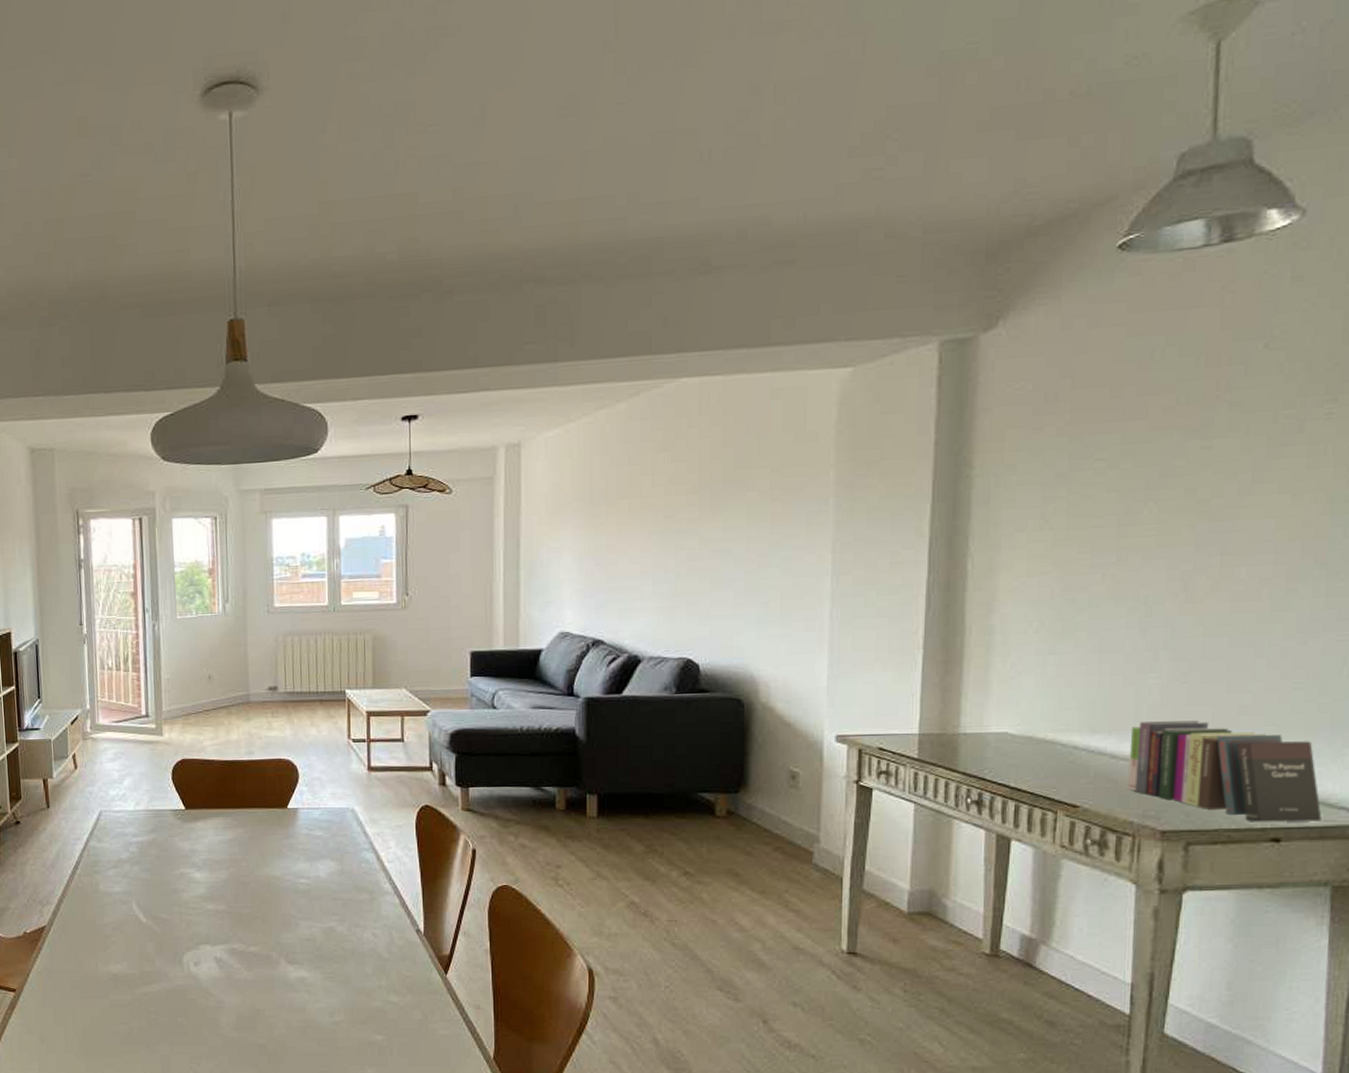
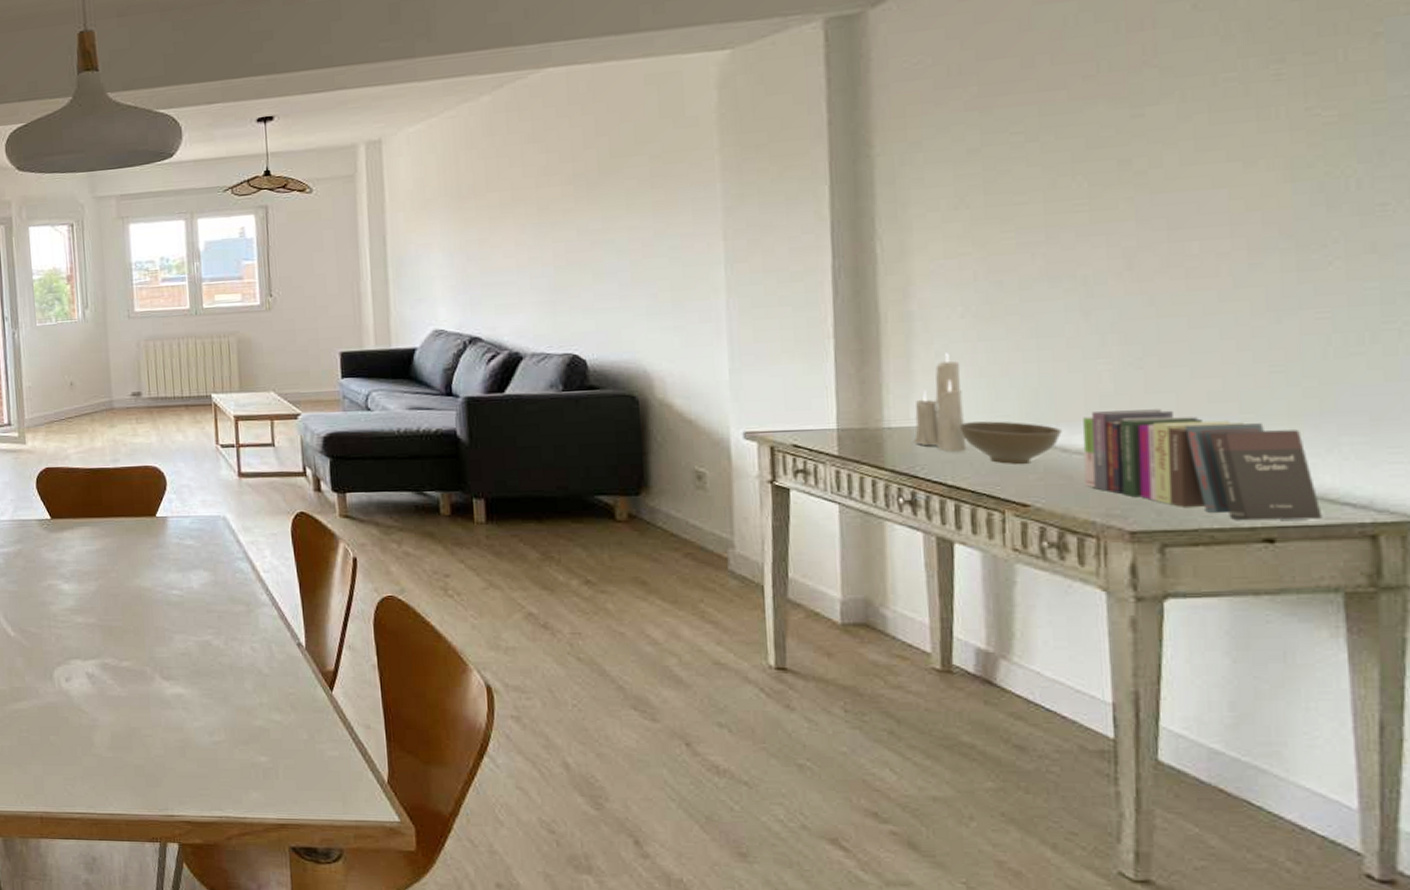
candle: none [984,665,1032,757] -> present [913,353,967,453]
bowl: none [1025,729,1114,769] -> present [958,421,1063,464]

